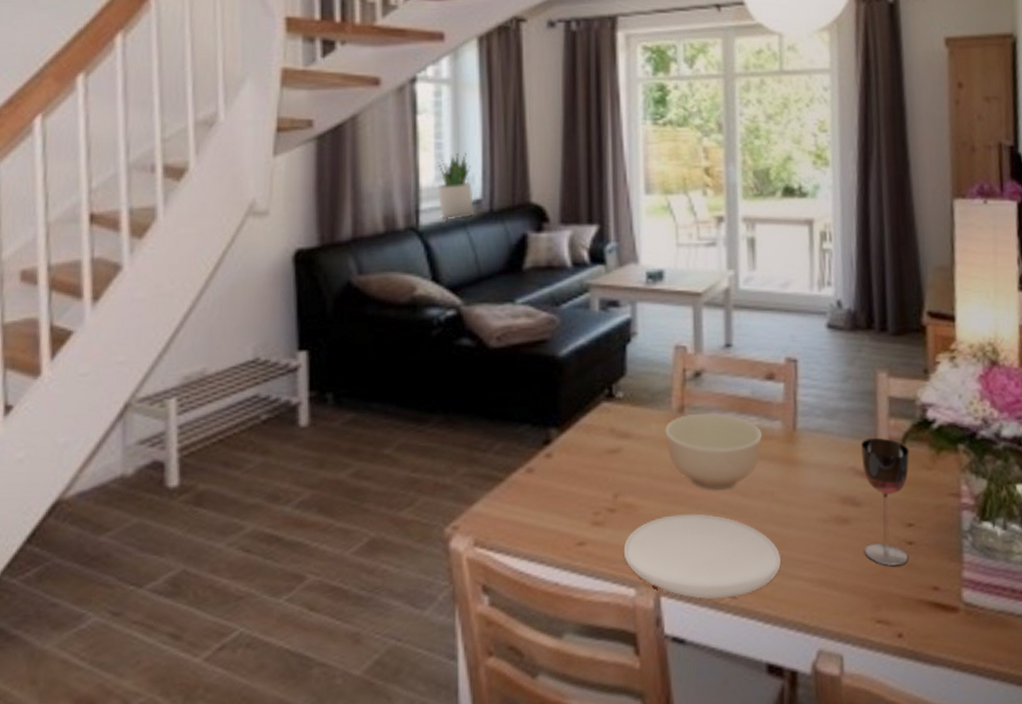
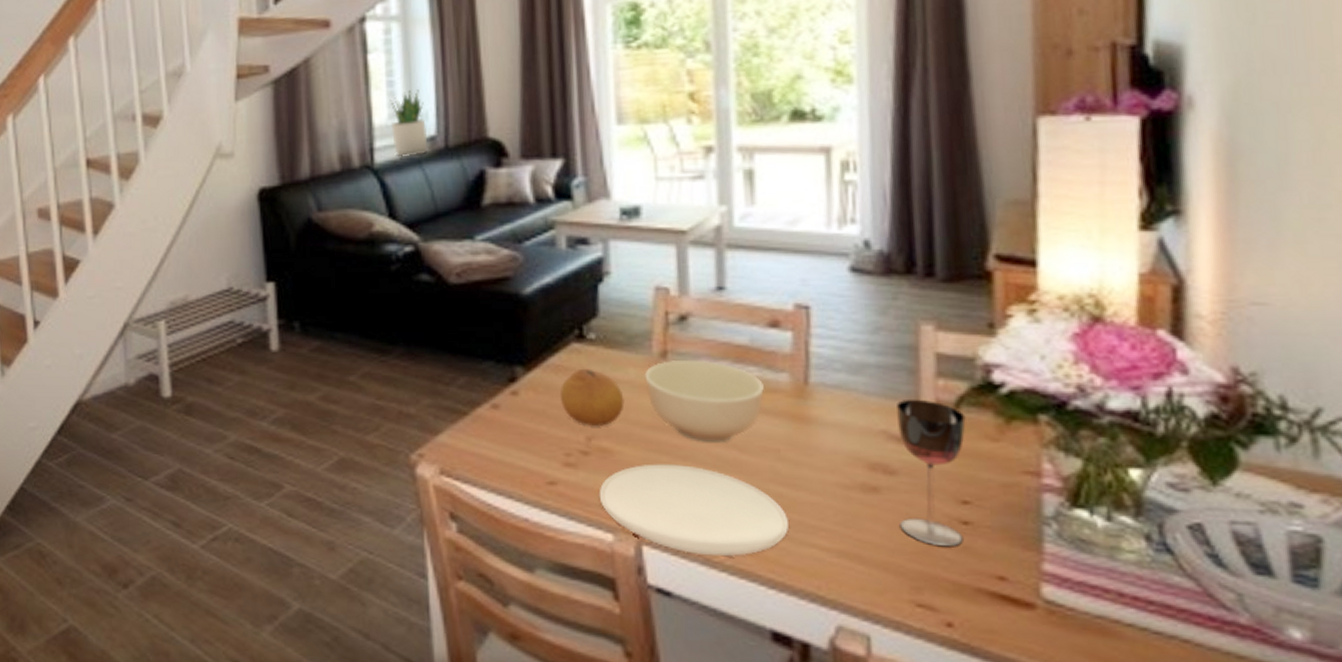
fruit: none [591,426,647,483] -> present [561,368,625,426]

